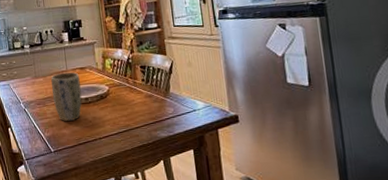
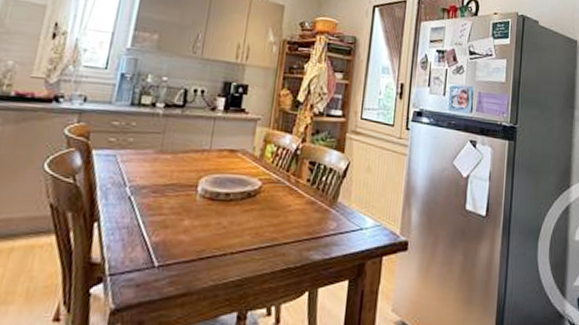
plant pot: present [51,72,82,121] -> none [177,151,226,223]

